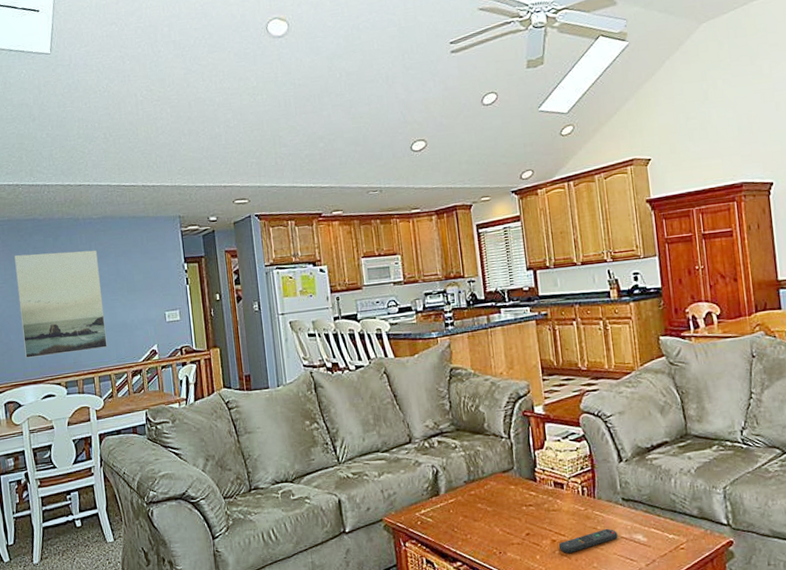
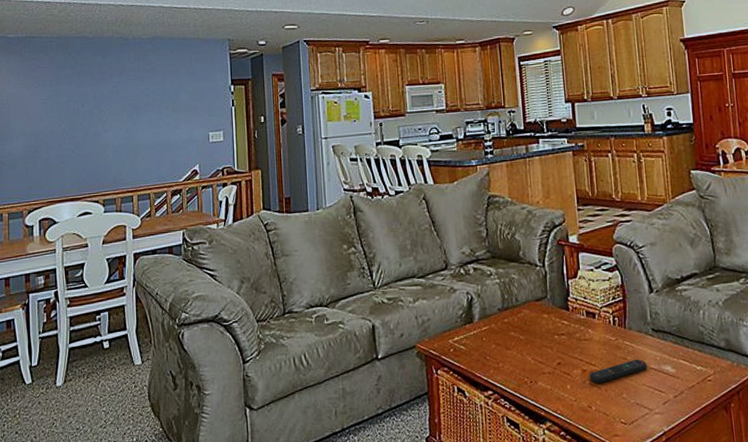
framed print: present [14,250,108,358] -> none [61,69,149,175]

